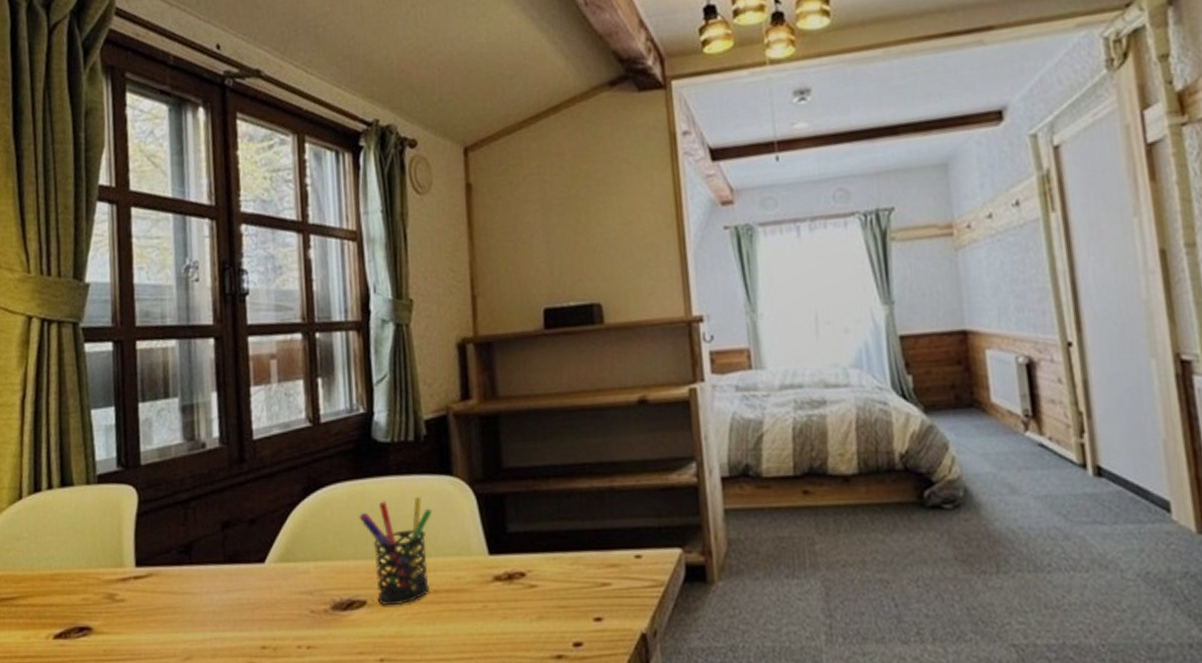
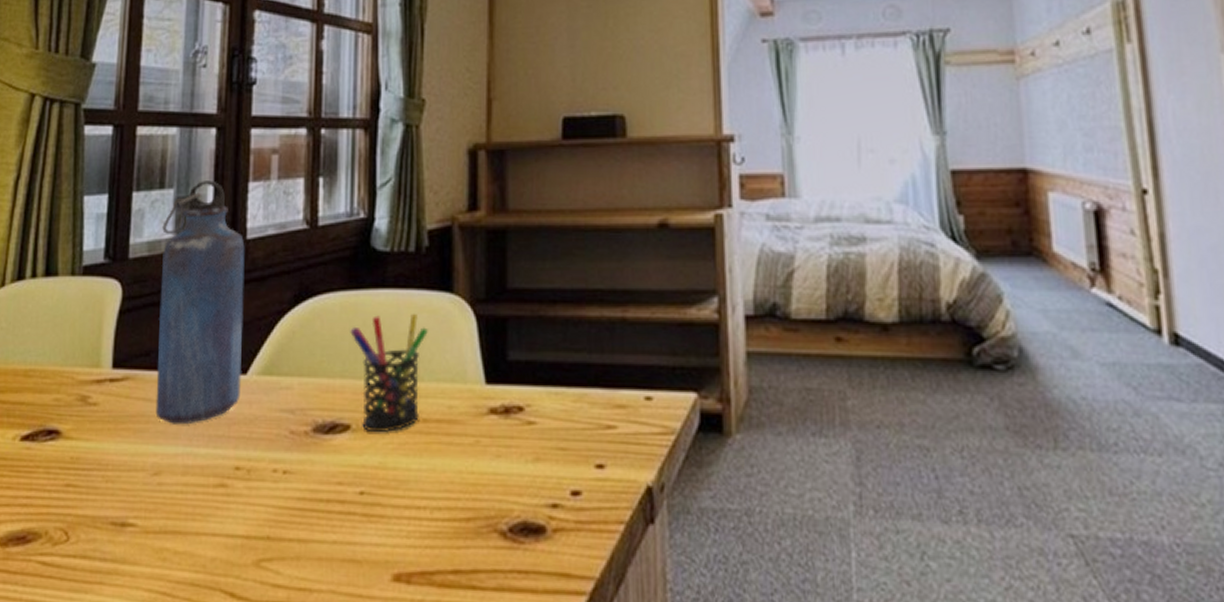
water bottle: none [170,387,261,613] -> present [155,180,245,425]

